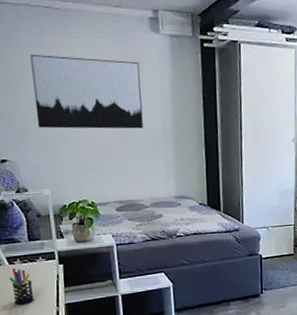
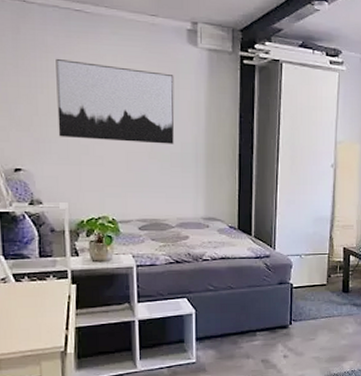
pen holder: present [8,268,34,305] -> none [14,286,41,326]

